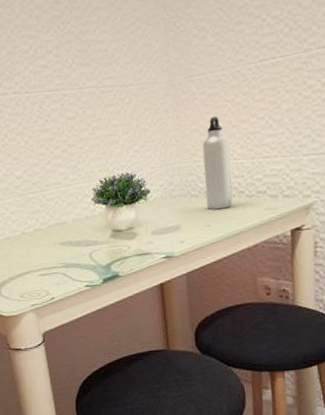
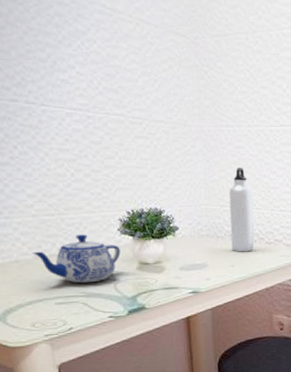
teapot: none [20,207,95,255] -> present [33,234,121,284]

